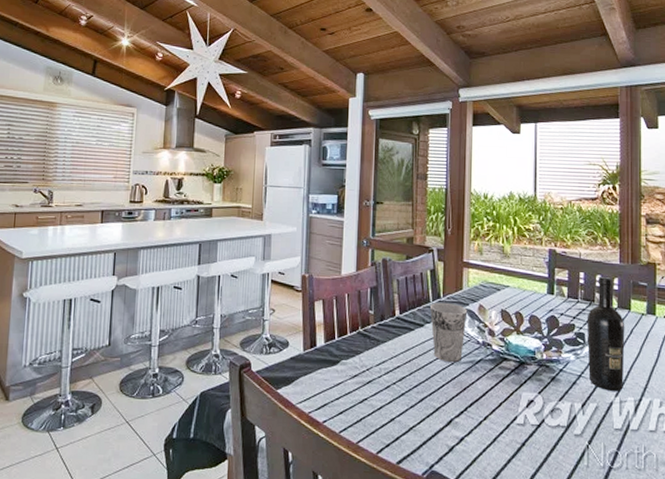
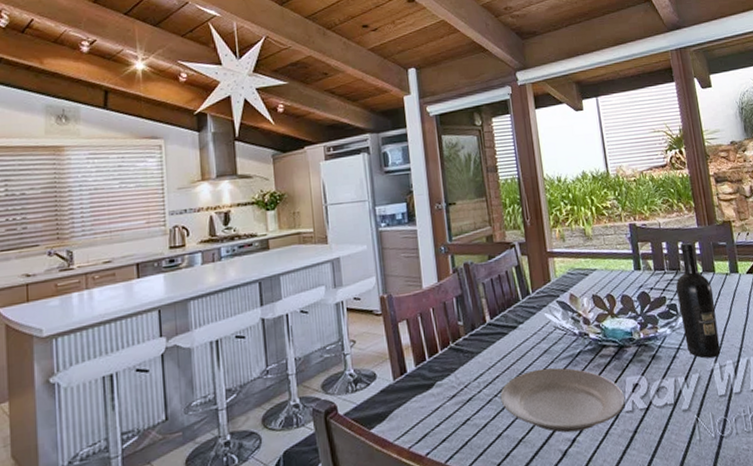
plate: none [398,367,519,432] -> present [500,367,626,433]
cup: present [430,302,468,363] -> none [521,298,562,362]

